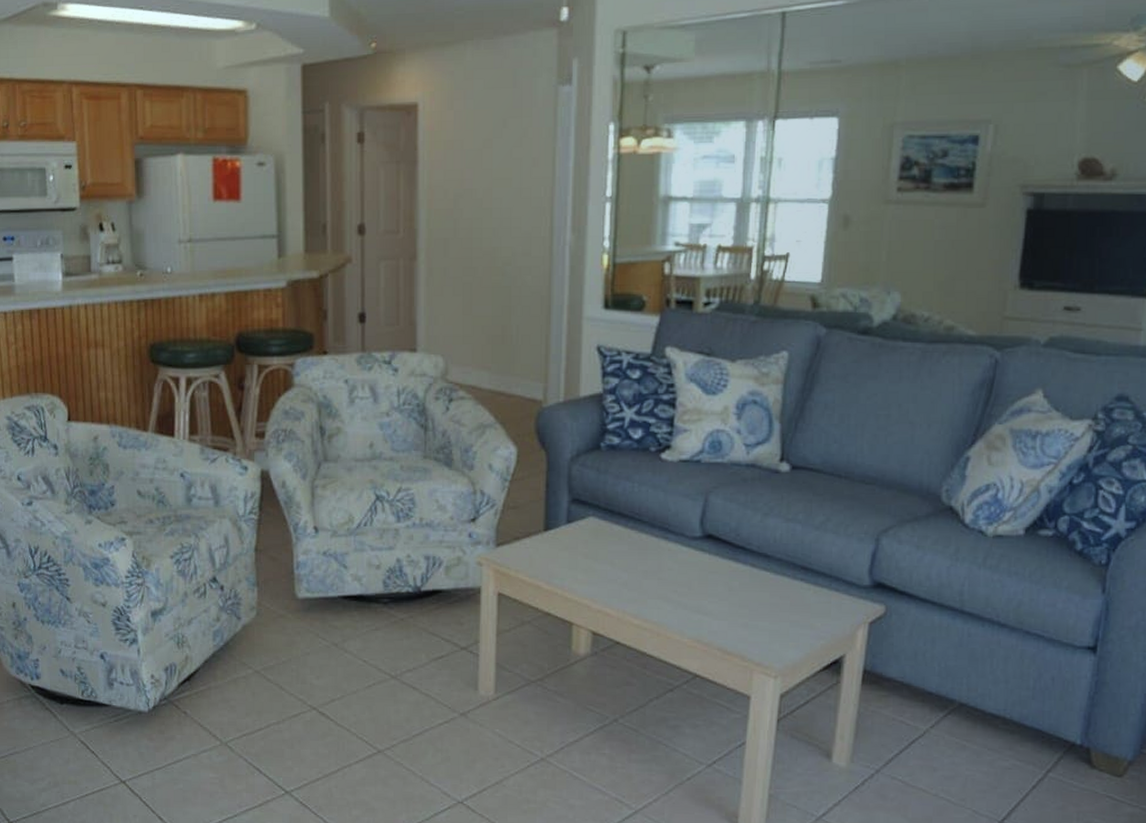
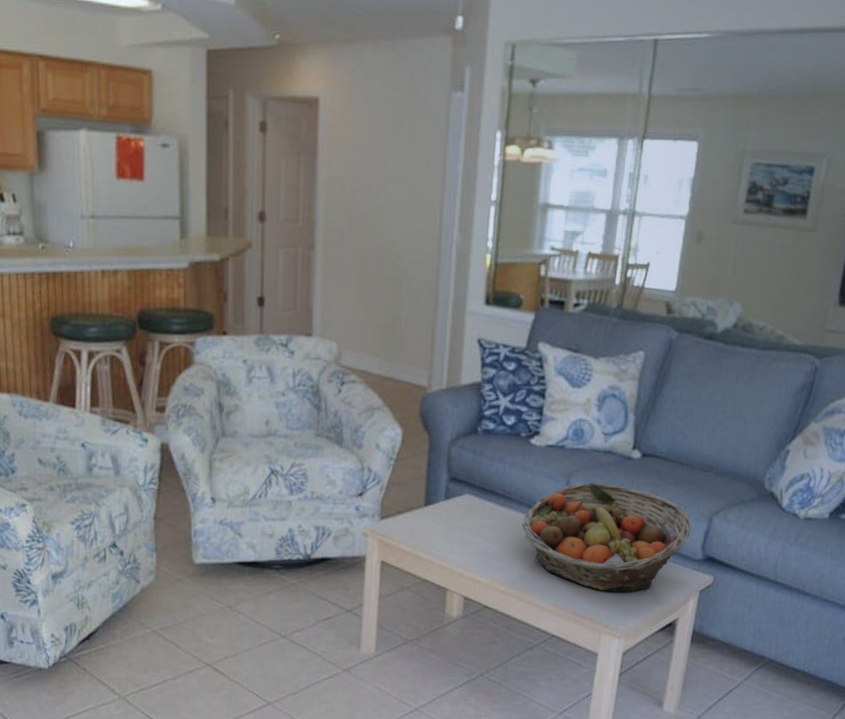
fruit basket: none [654,500,855,625] -> present [521,482,691,592]

